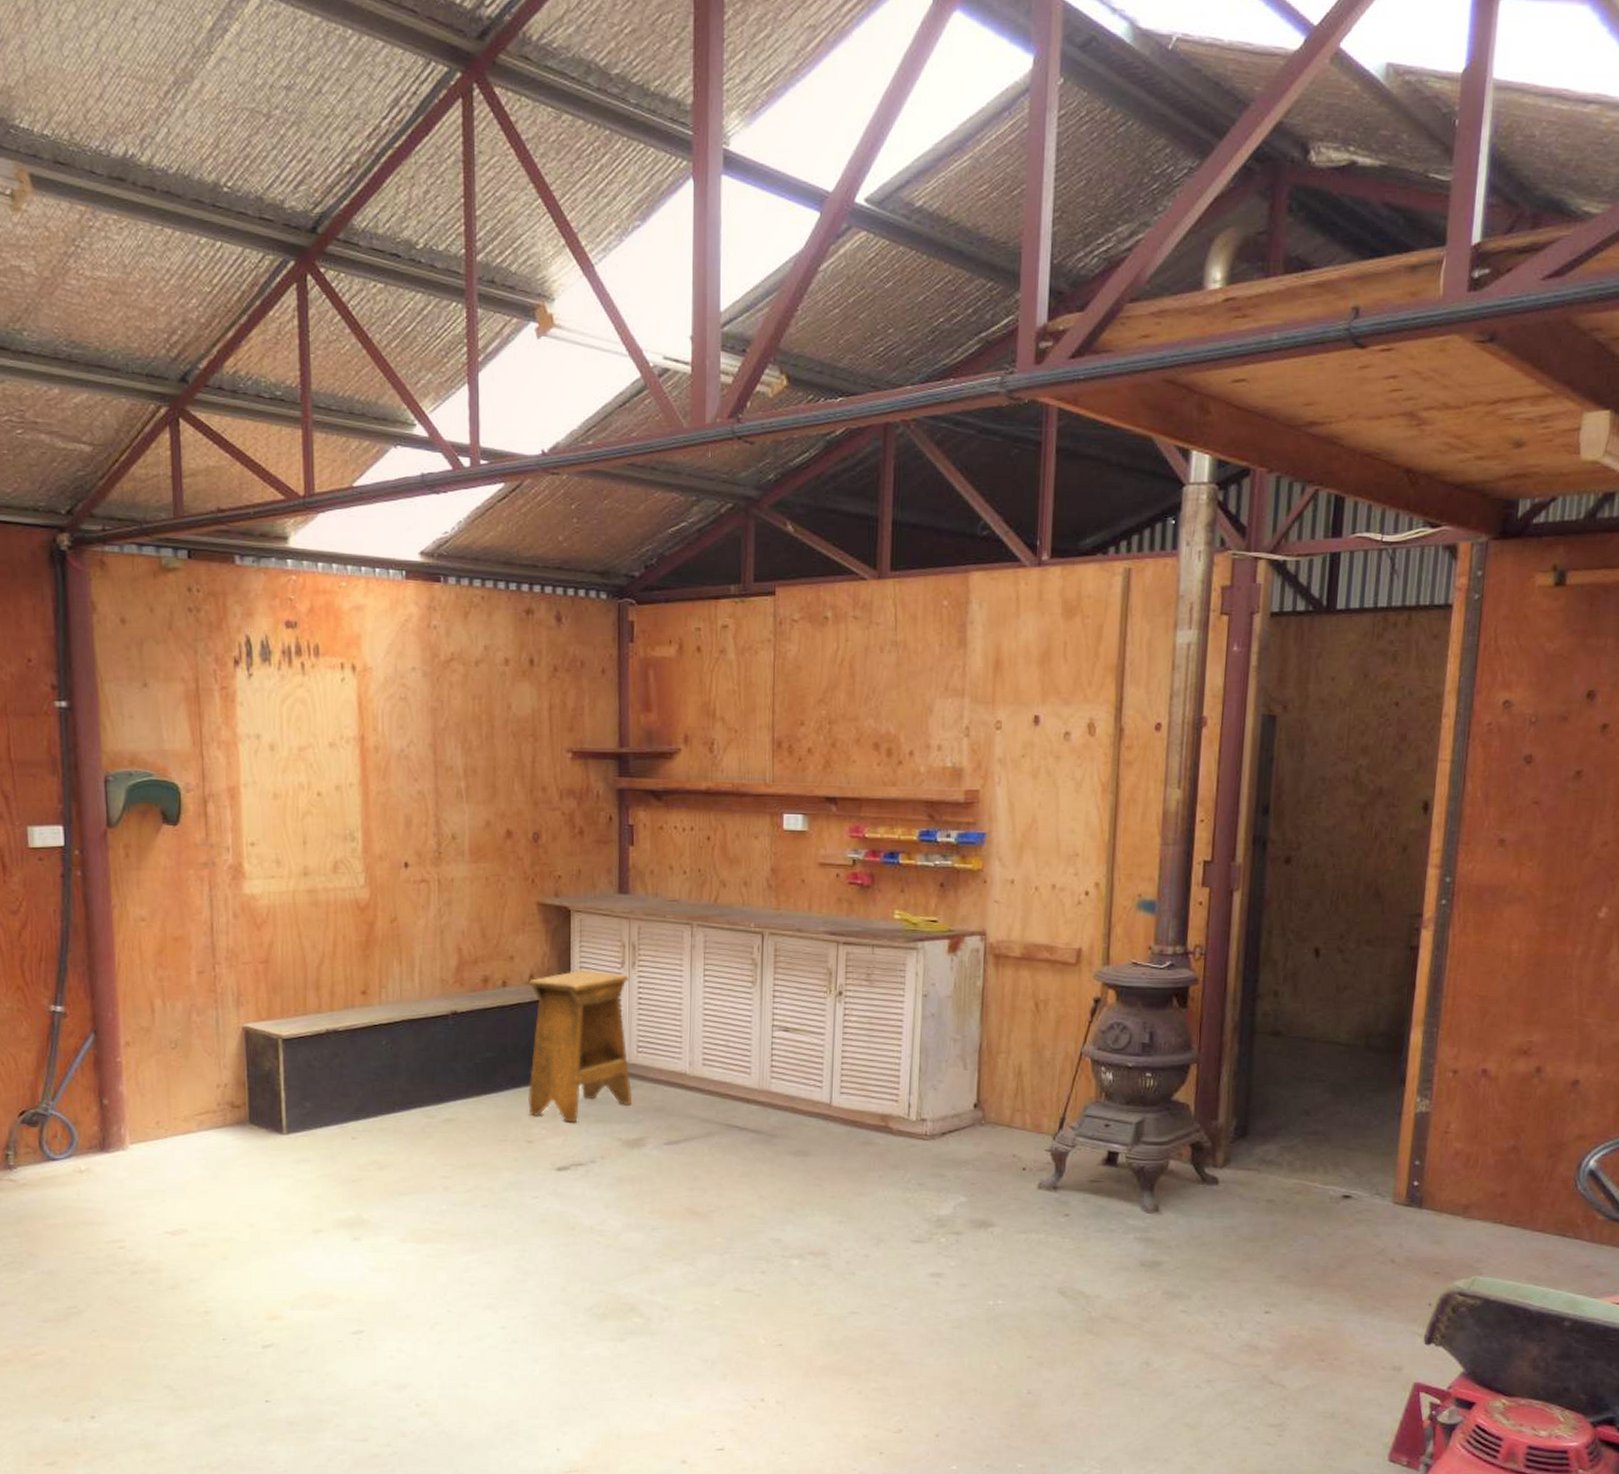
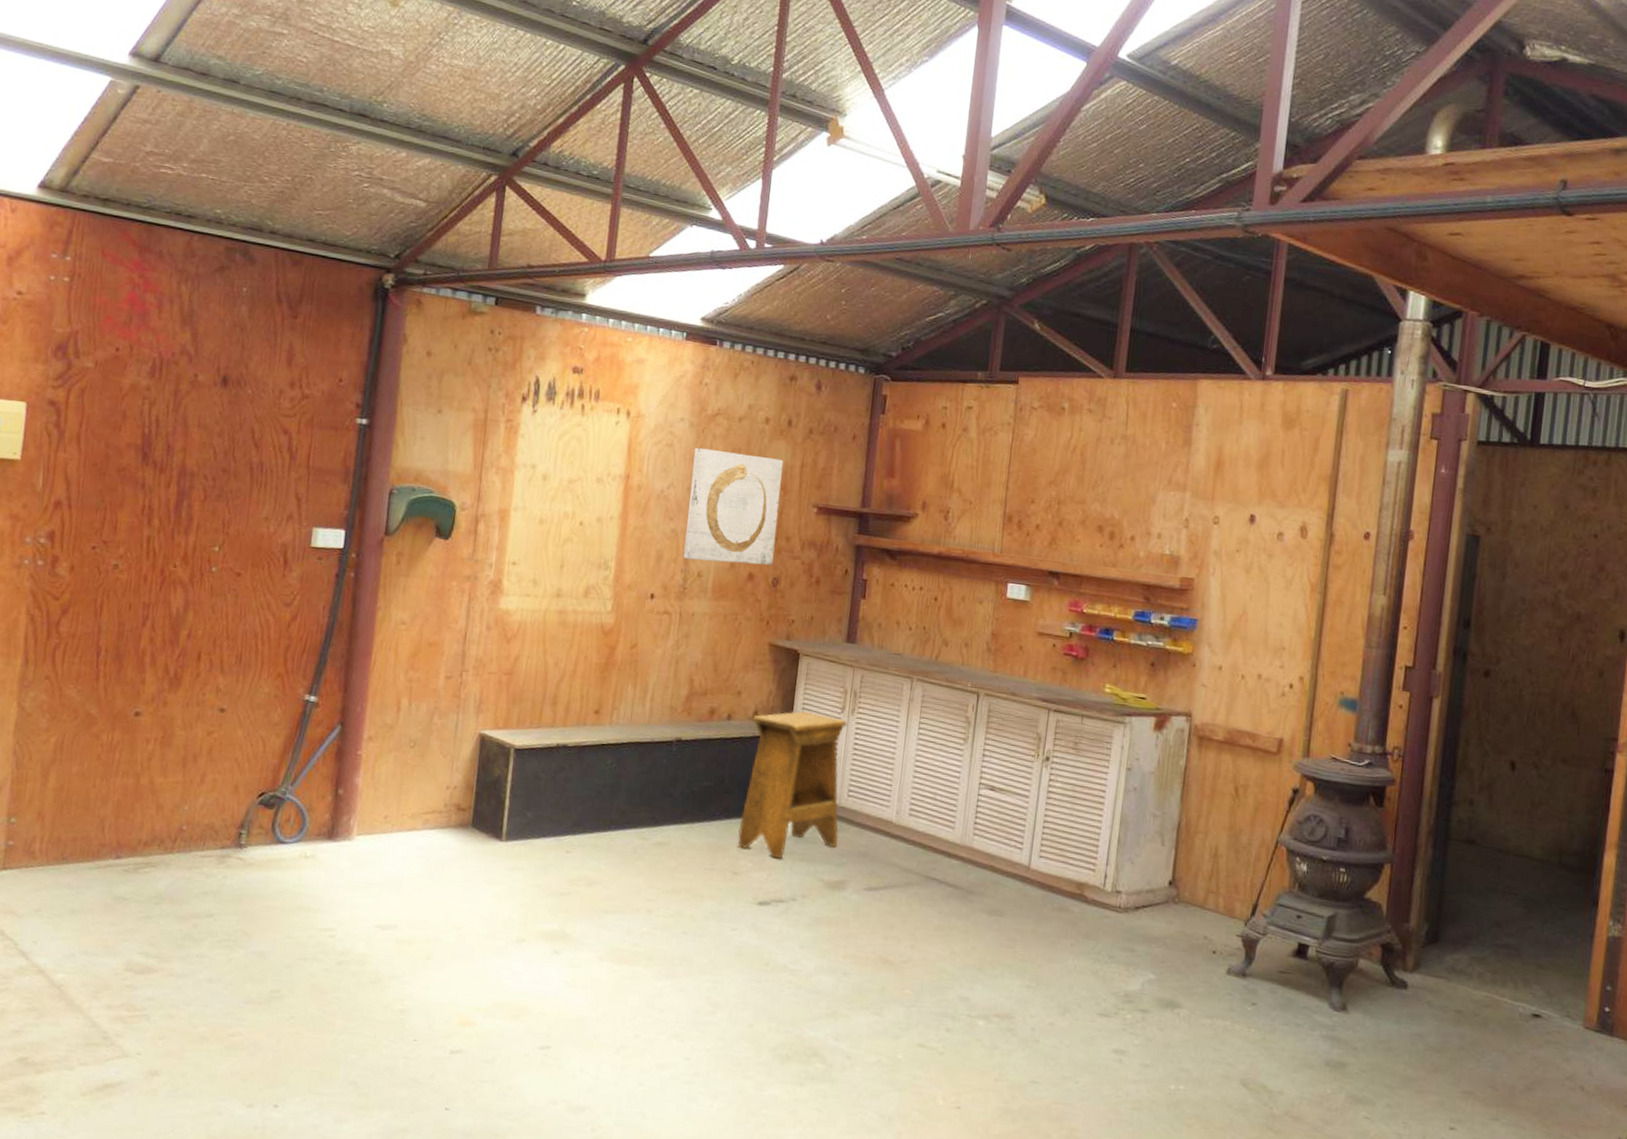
wall art: none [432,698,531,822] -> present [683,447,783,566]

